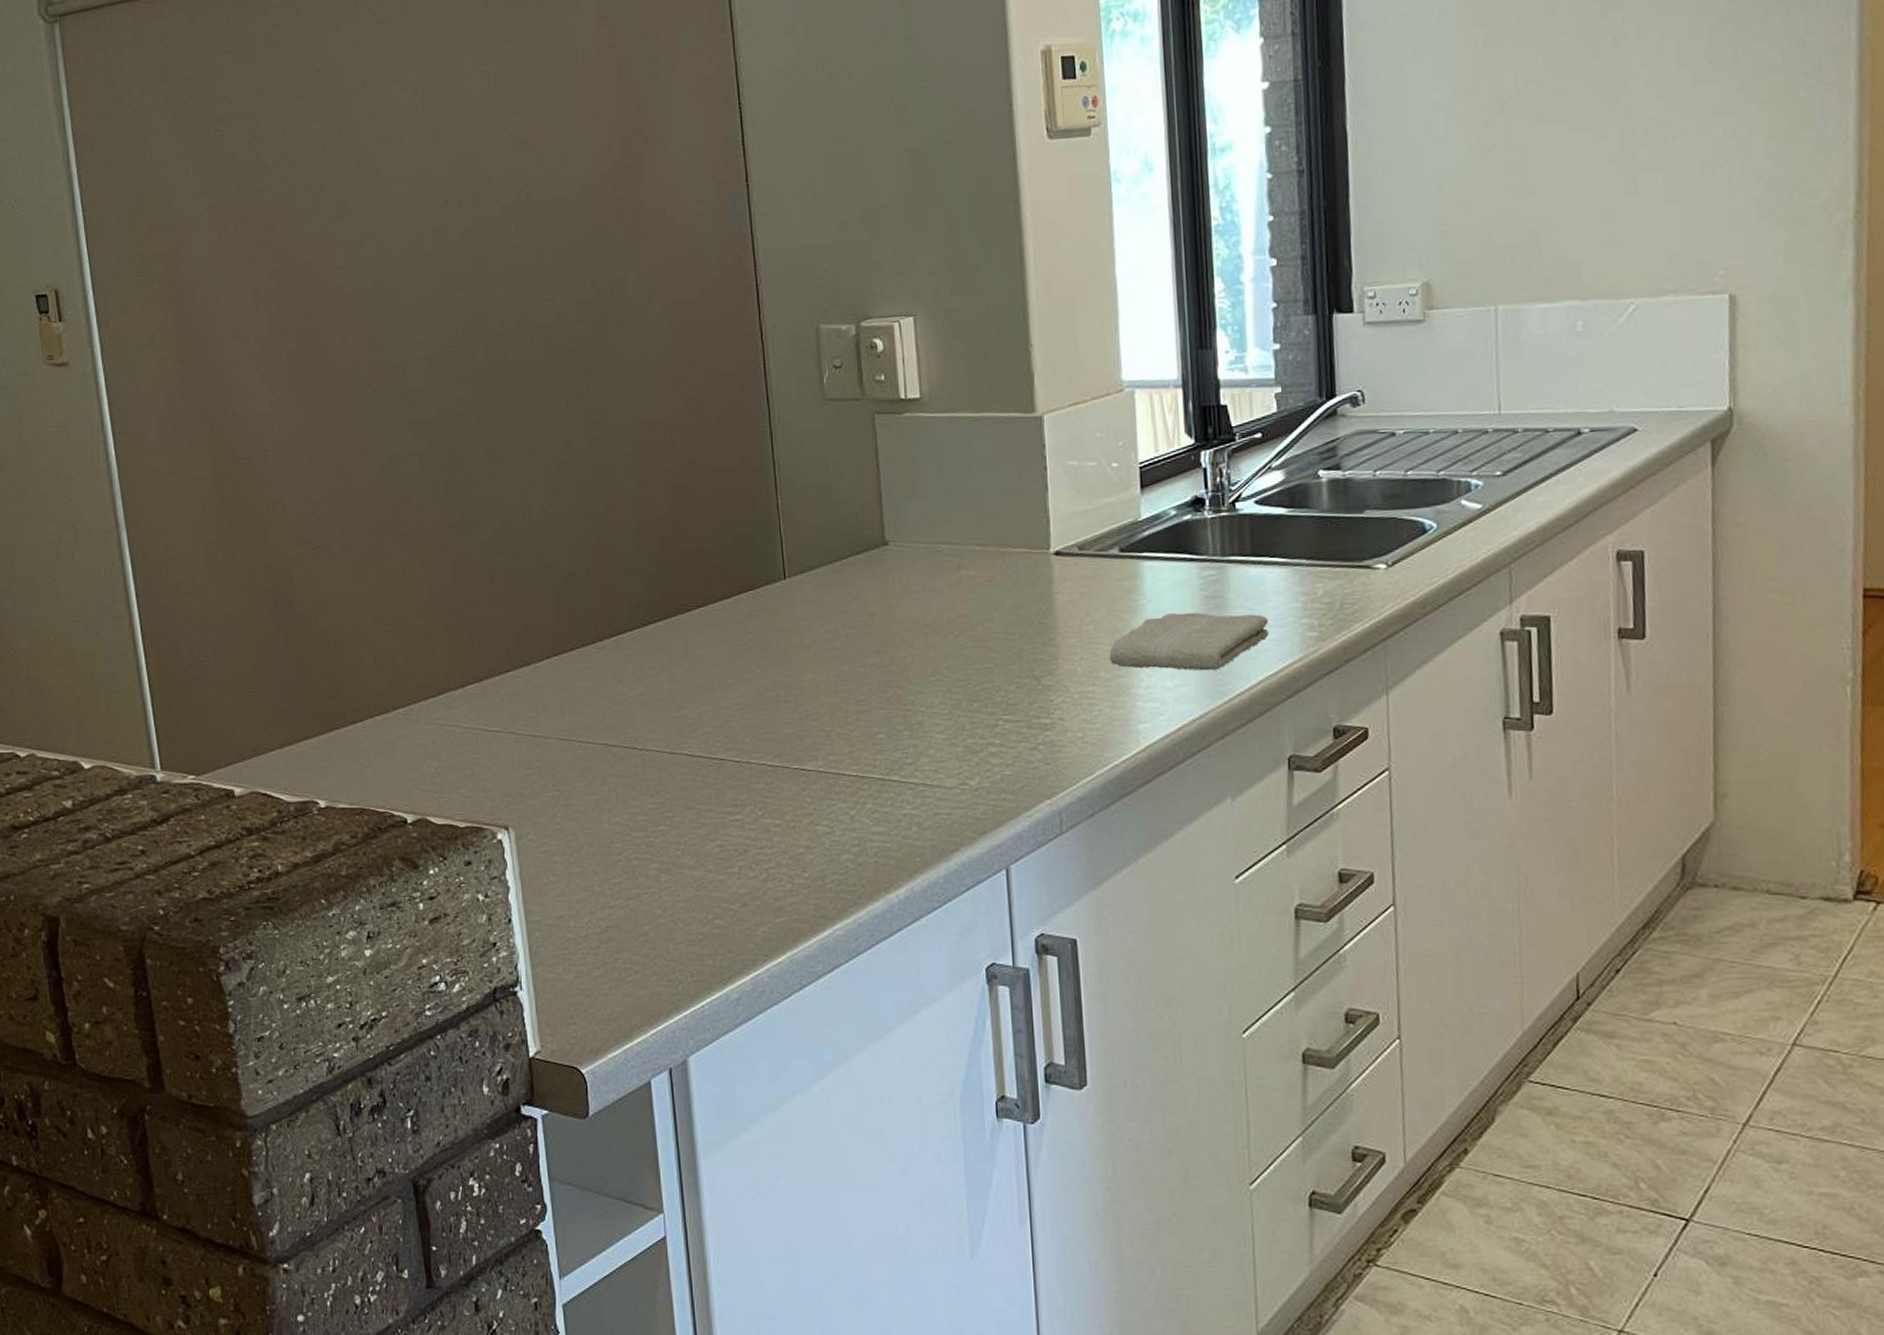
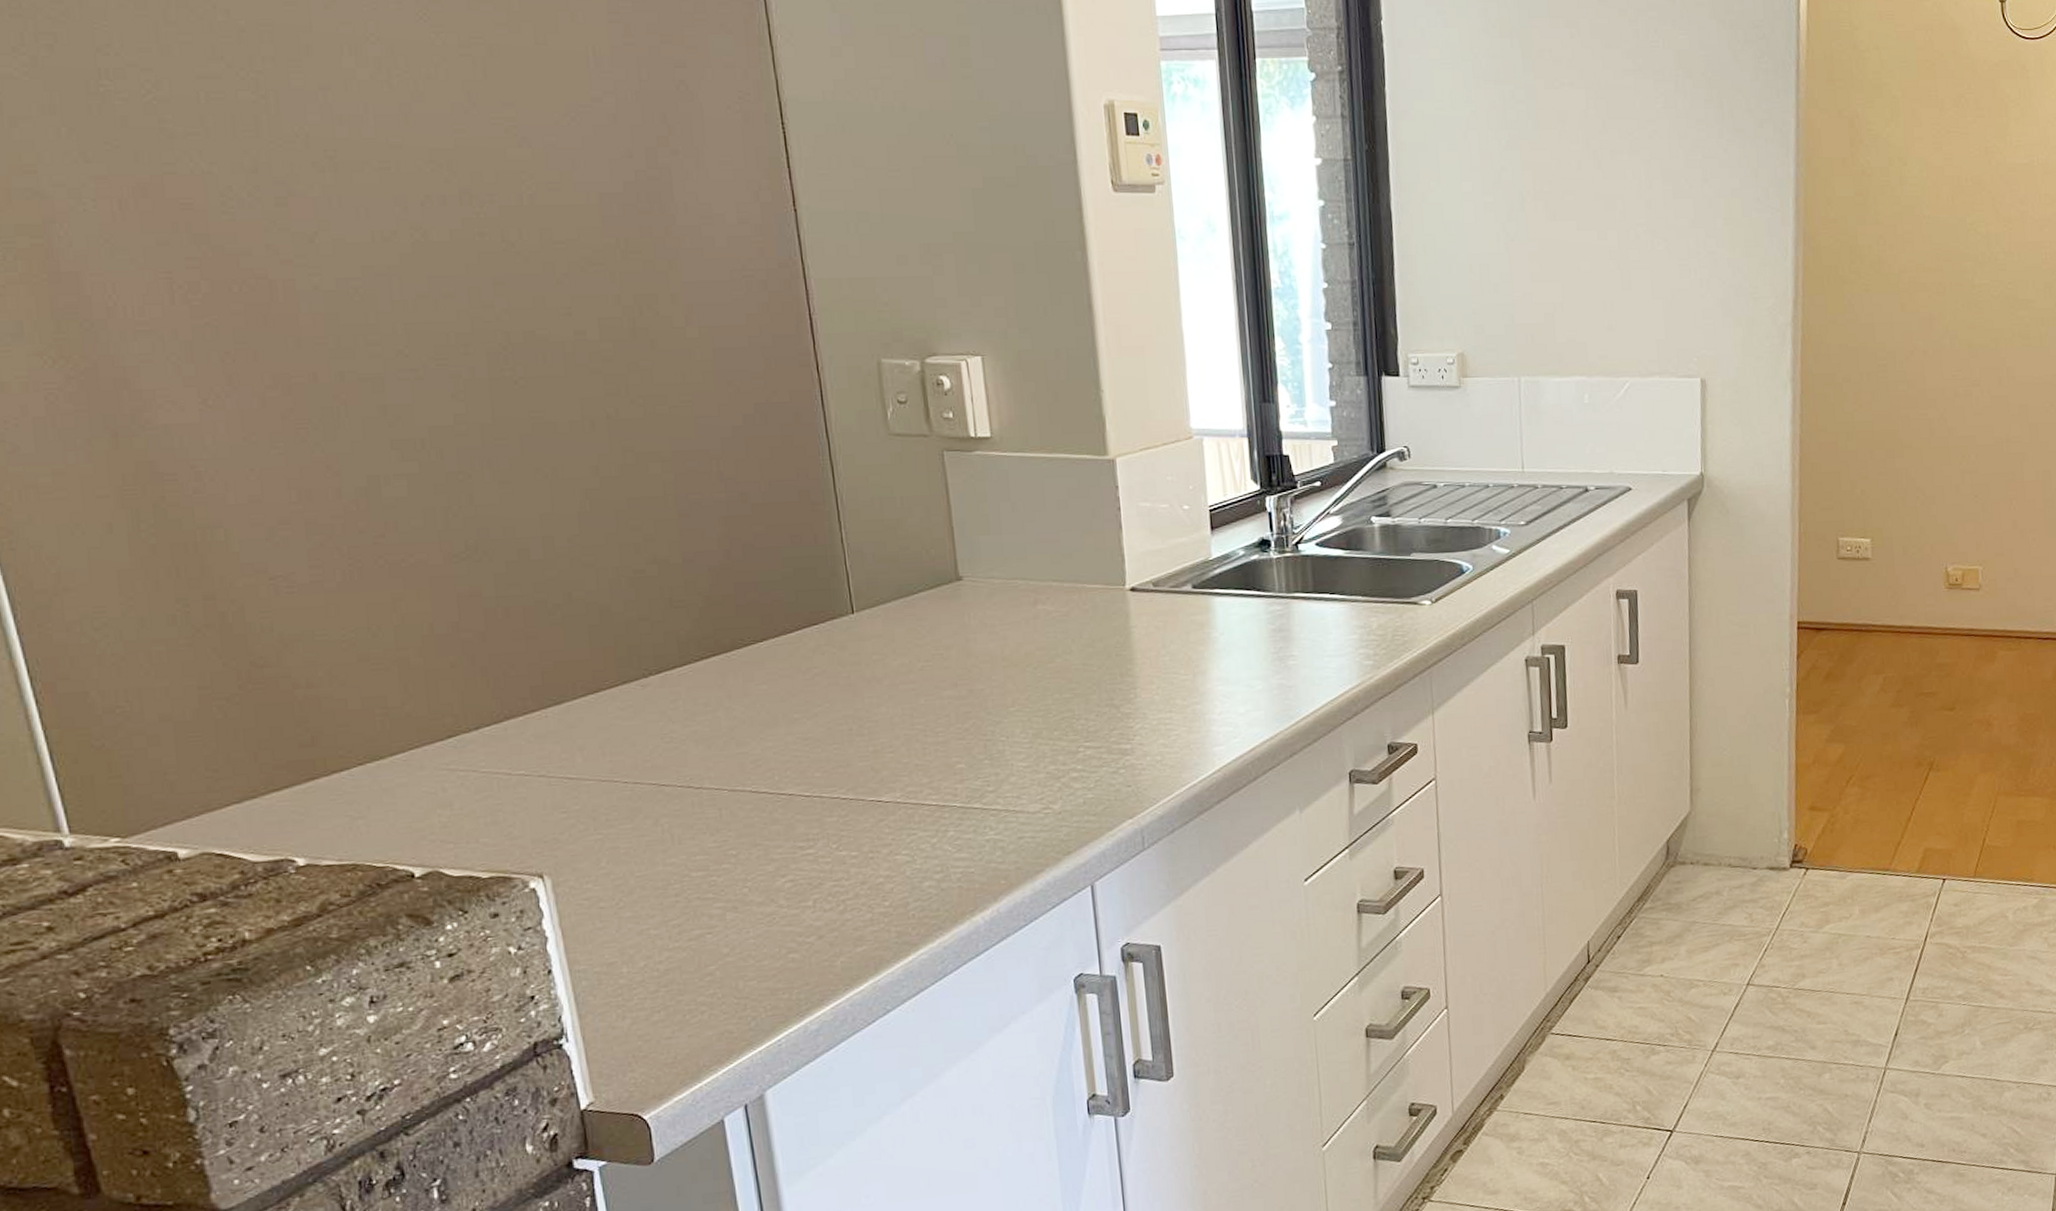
washcloth: present [1109,612,1269,671] -> none [1185,643,1330,697]

